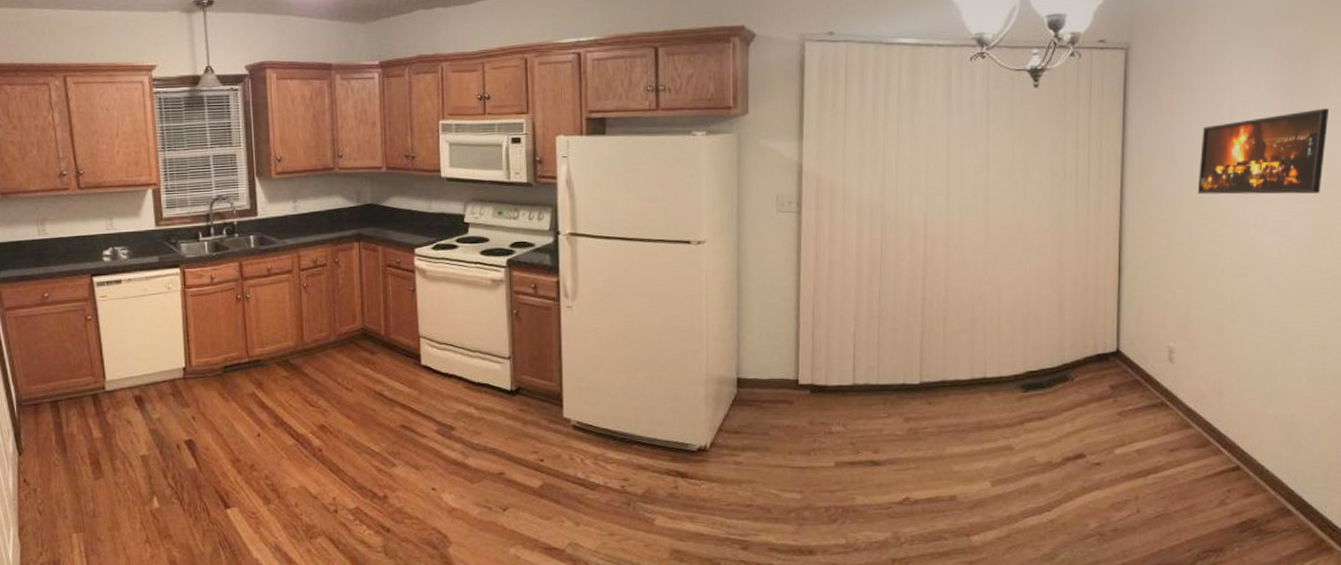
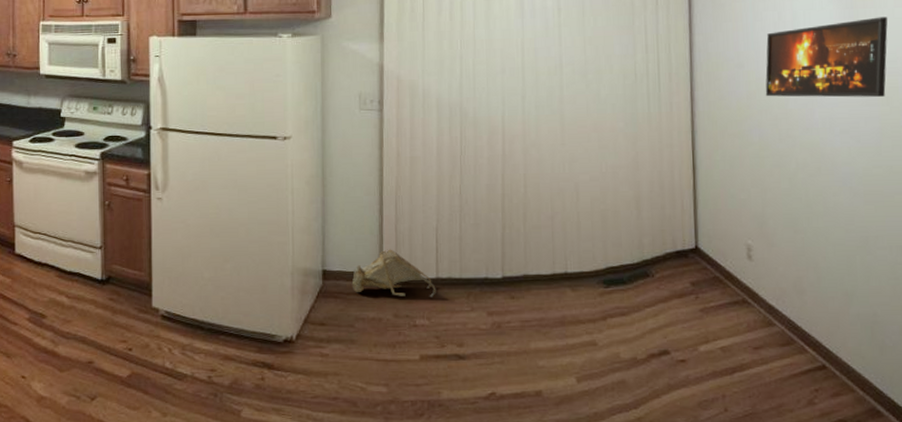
bag: none [766,356,853,404] -> present [351,249,436,297]

